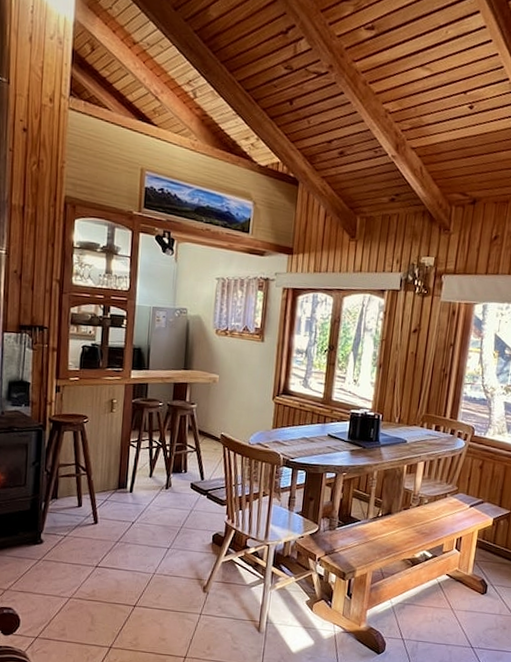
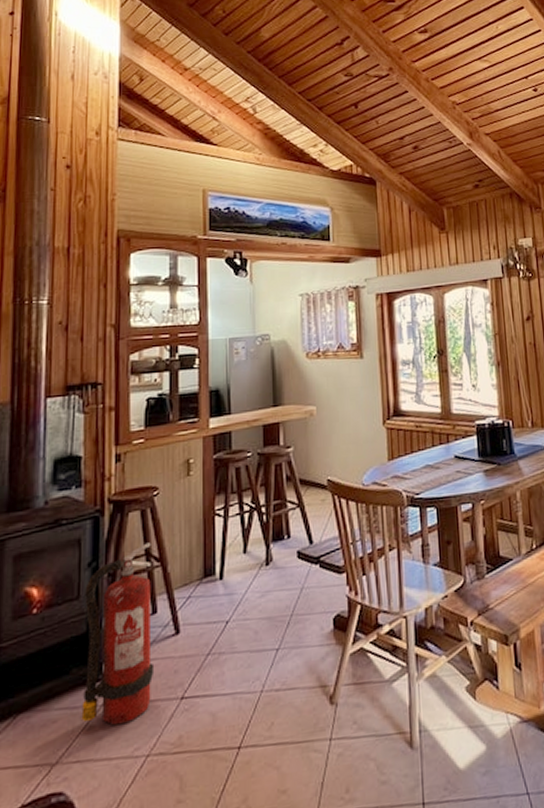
fire extinguisher: none [25,456,80,575] -> present [81,542,155,726]

